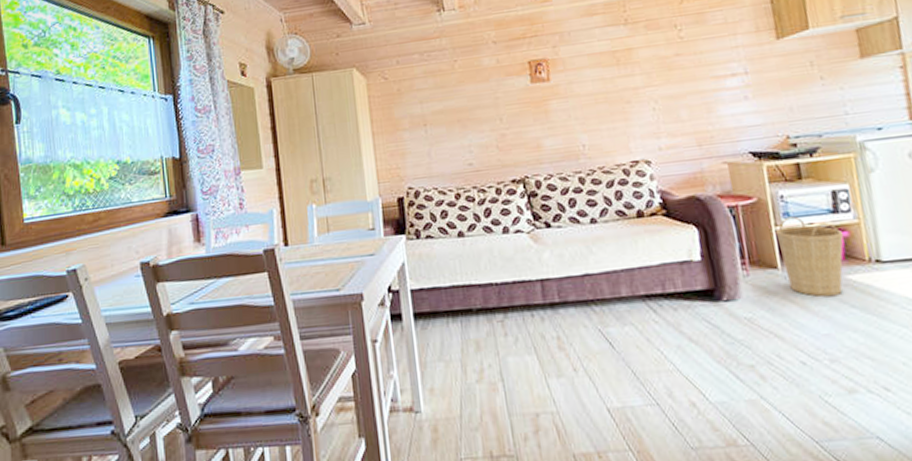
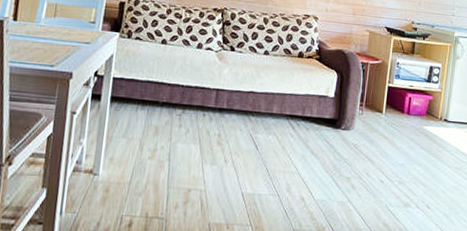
basket: present [775,216,845,298] -> none [387,78,430,139]

